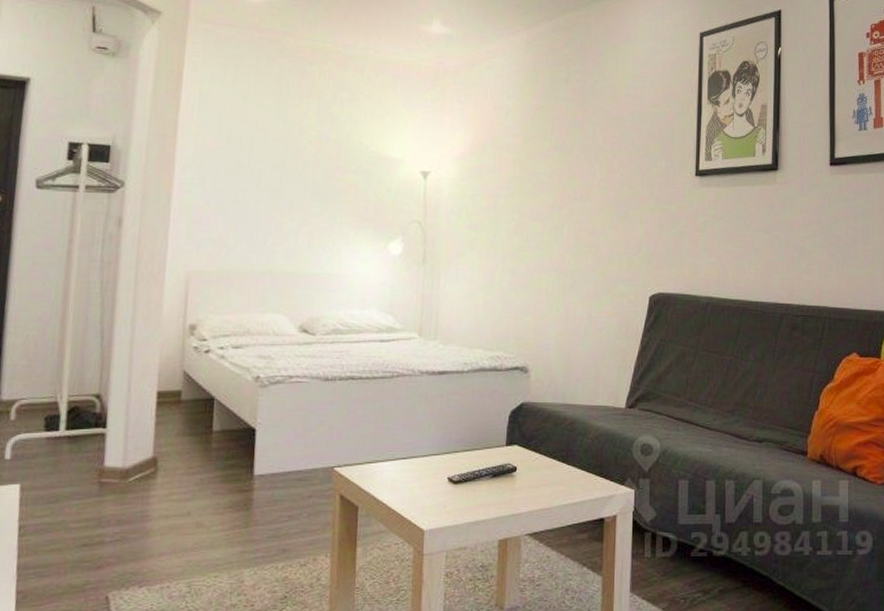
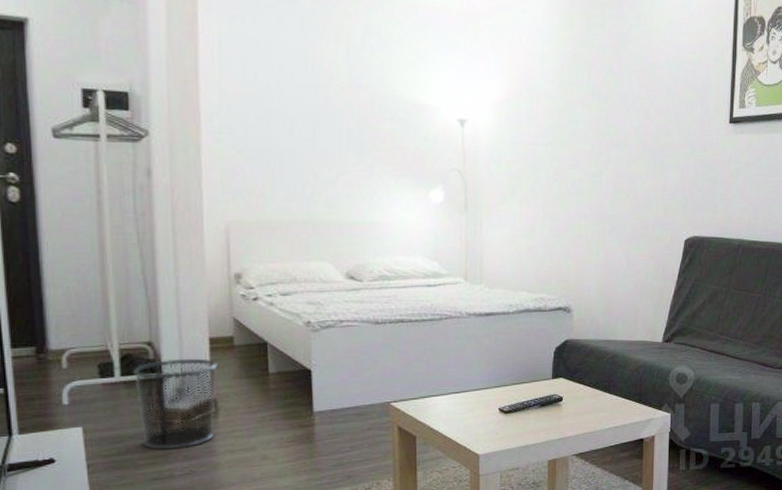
waste bin: none [77,413,162,512] -> present [133,358,218,450]

